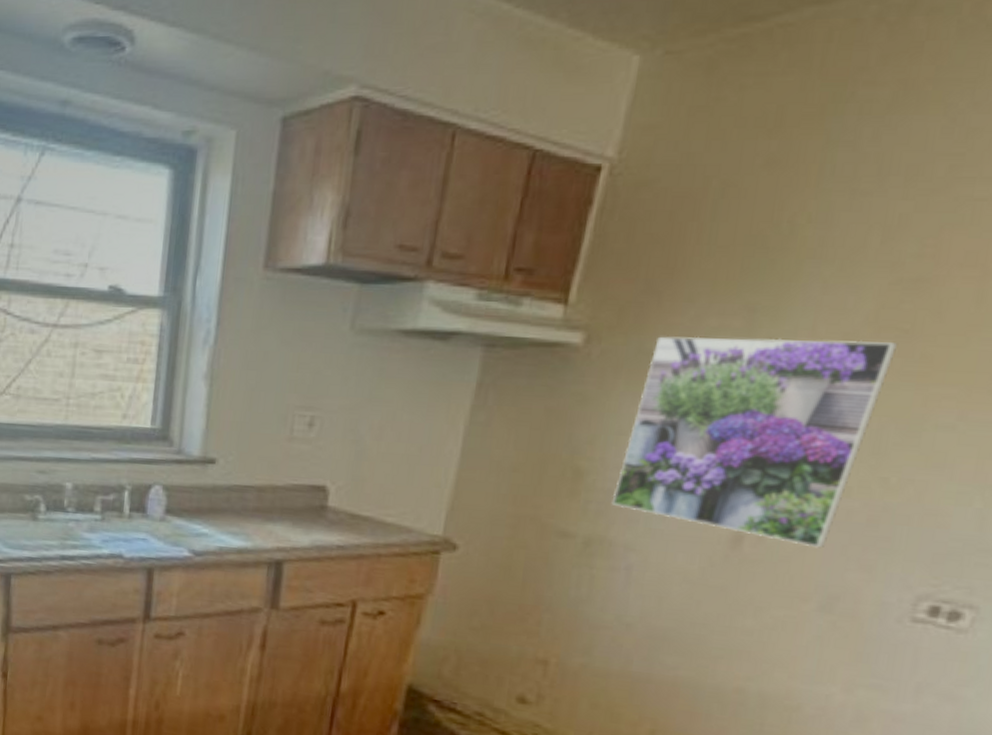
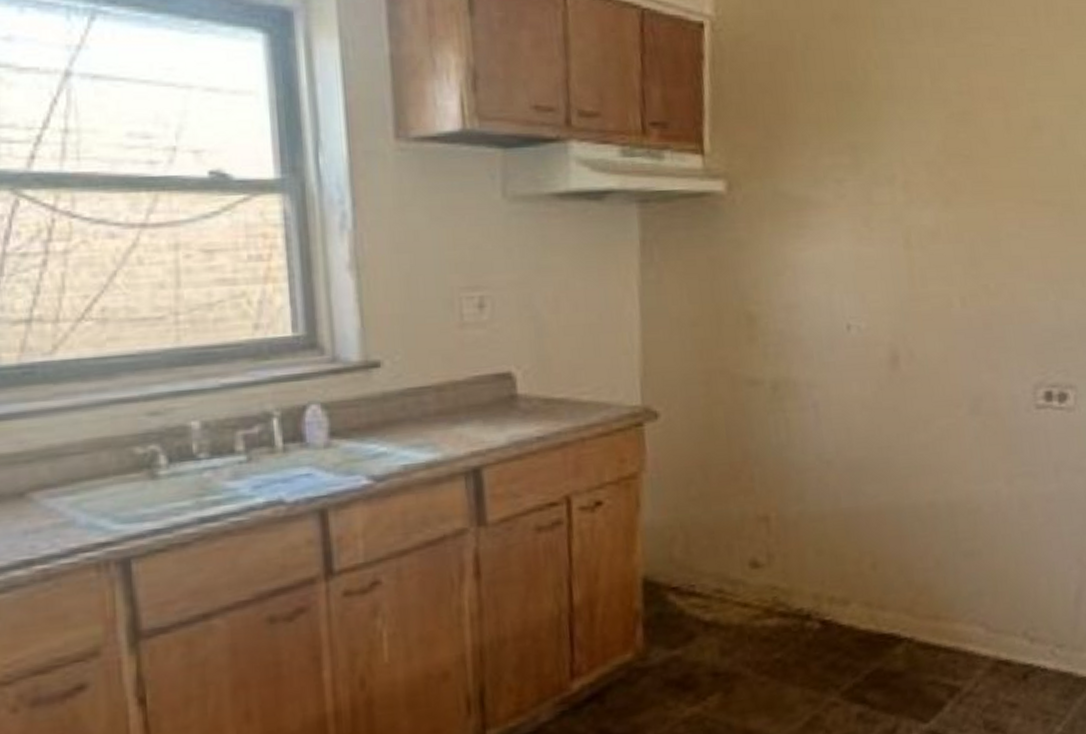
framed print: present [611,336,899,548] -> none [785,167,965,357]

